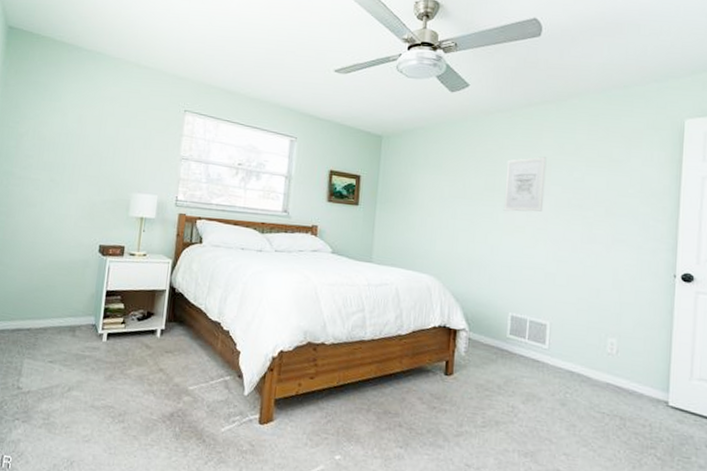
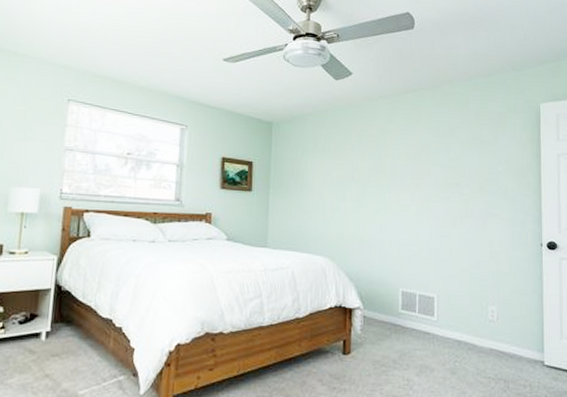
wall art: present [503,156,547,212] -> none [389,139,425,192]

